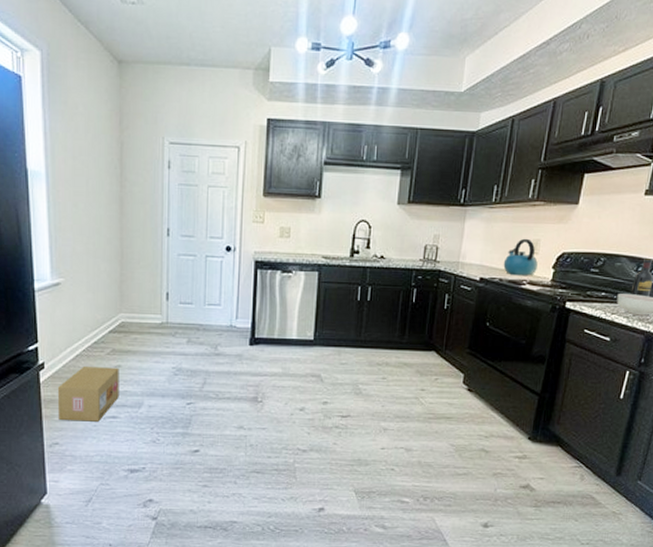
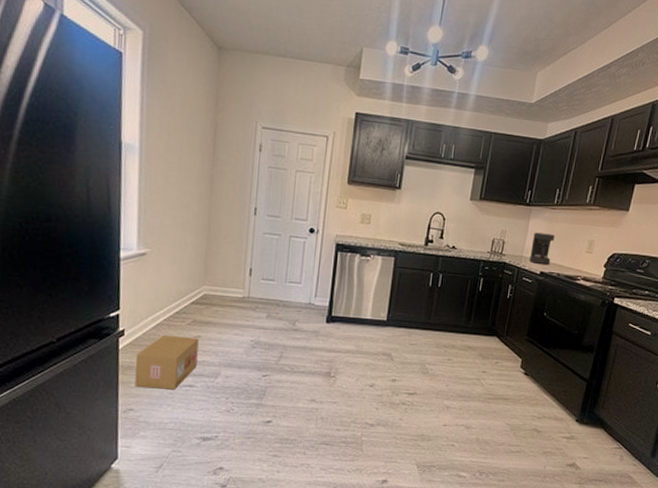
coffee maker: none [467,235,495,271] -> present [529,232,555,266]
kettle: present [503,238,538,276] -> none [561,238,591,273]

